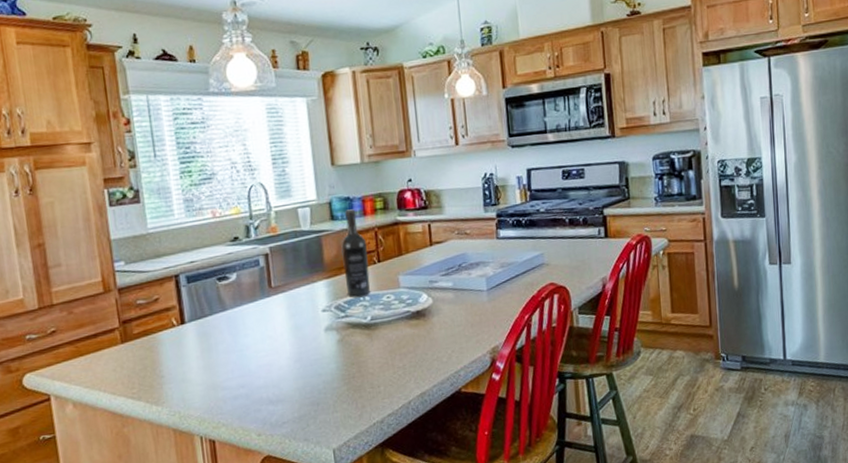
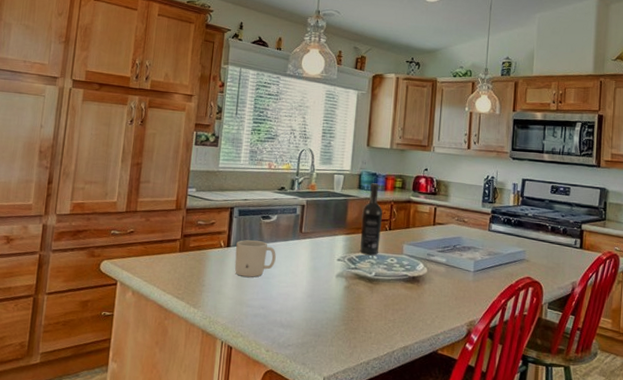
mug: none [192,308,246,356] -> present [234,239,276,277]

